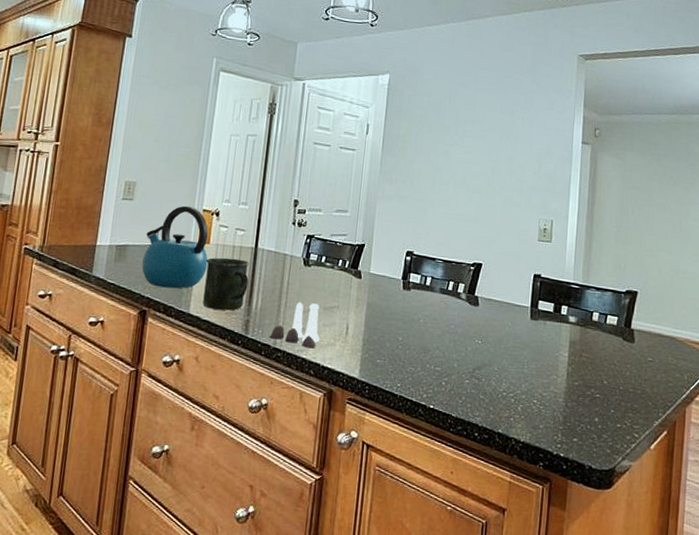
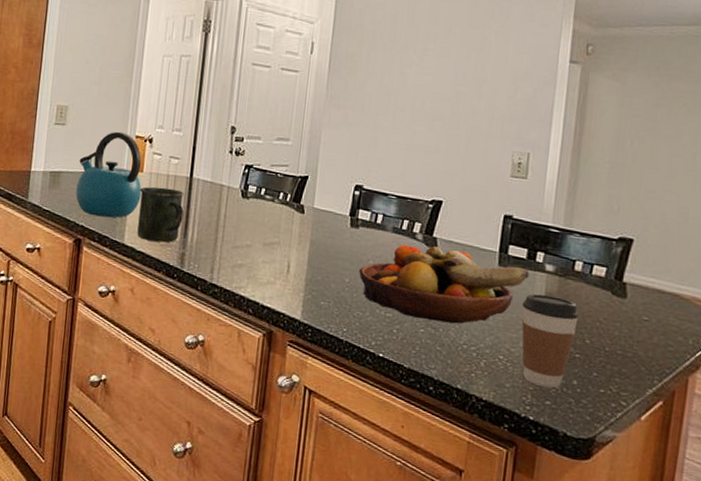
salt and pepper shaker set: present [270,302,320,349] -> none [206,236,259,286]
fruit bowl: none [411,303,556,374] -> present [359,244,530,324]
coffee cup: none [551,343,598,427] -> present [521,294,580,389]

